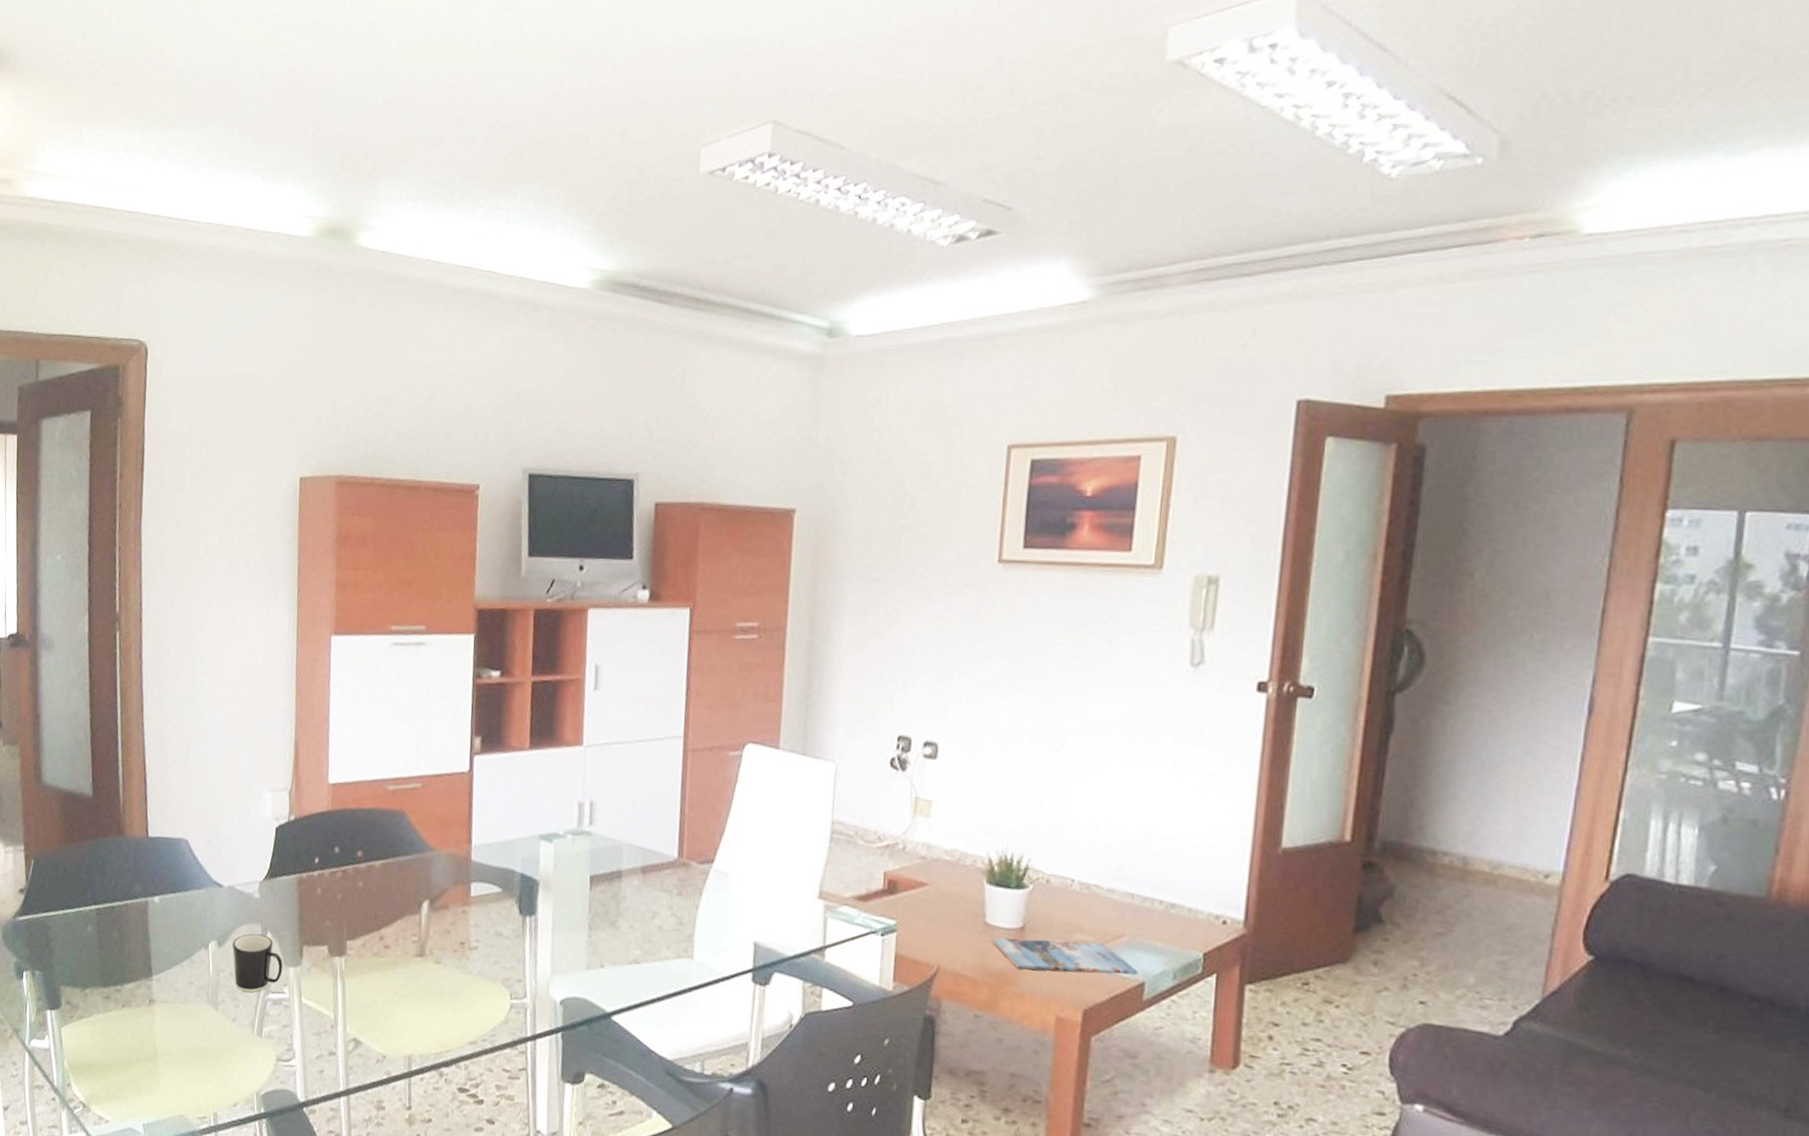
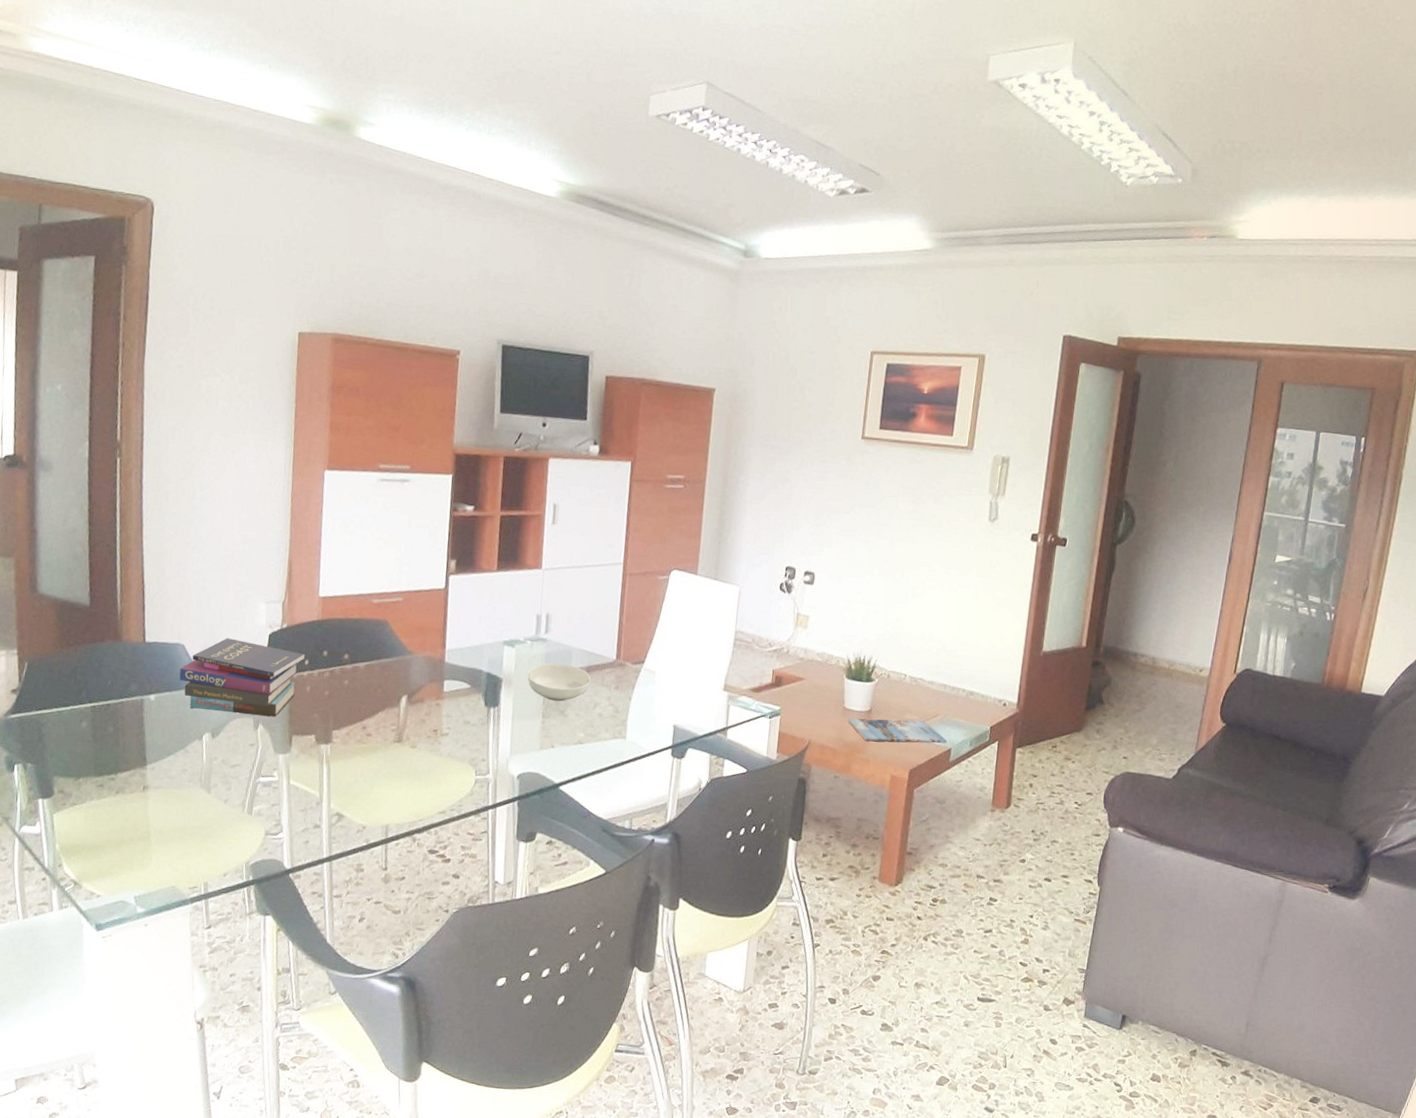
books: none [183,832,314,924] -> present [179,638,305,718]
mug: present [232,933,283,993] -> none [225,726,273,777]
bowl: none [568,861,647,910] -> present [526,662,591,702]

